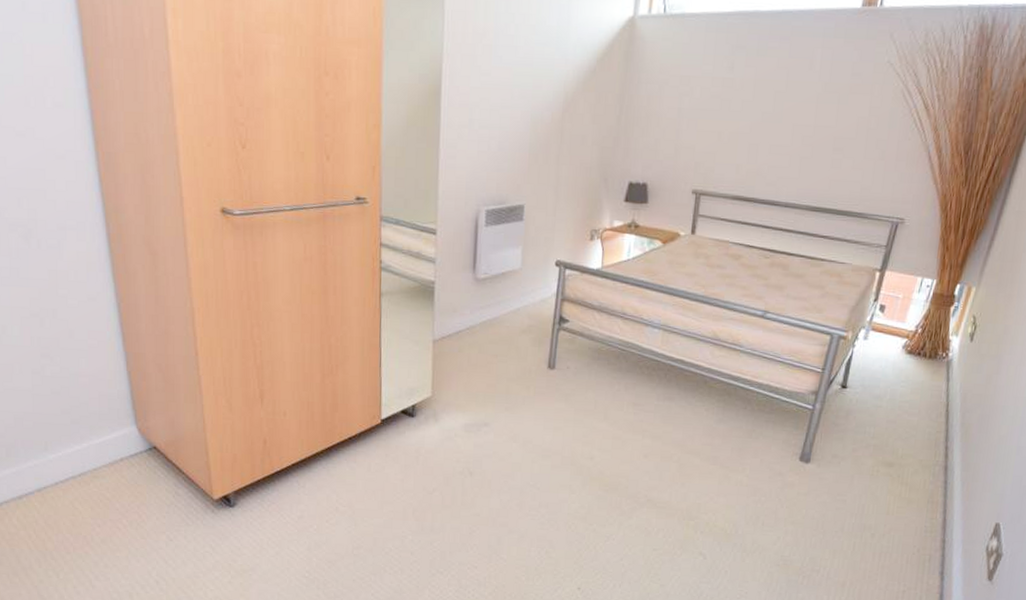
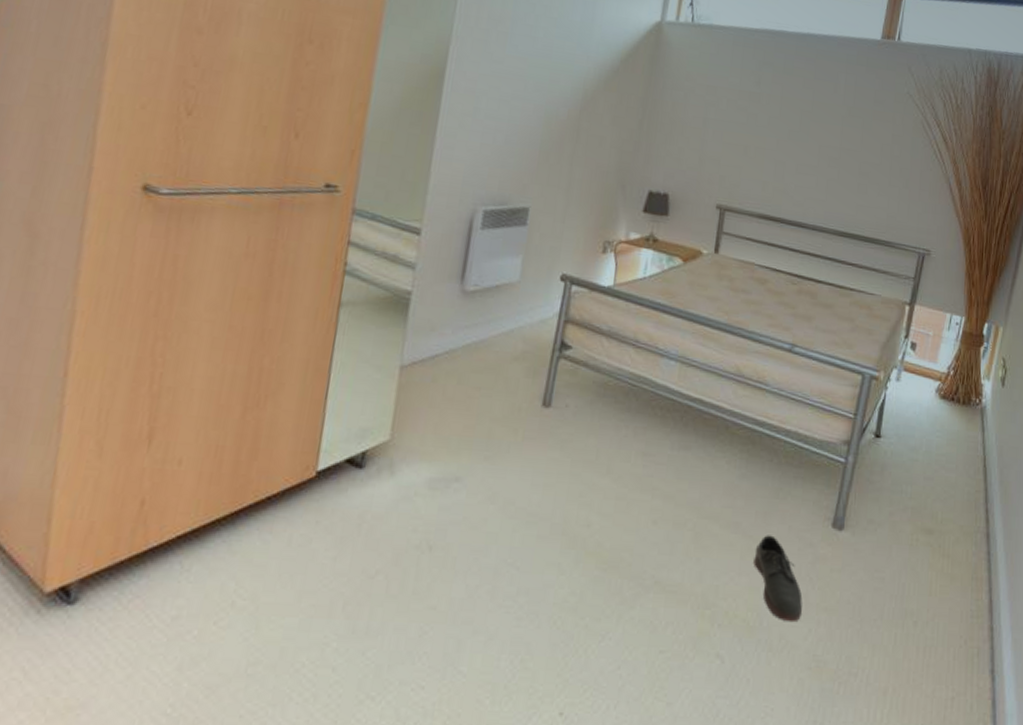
shoe: none [730,466,772,532] -> present [754,535,803,623]

